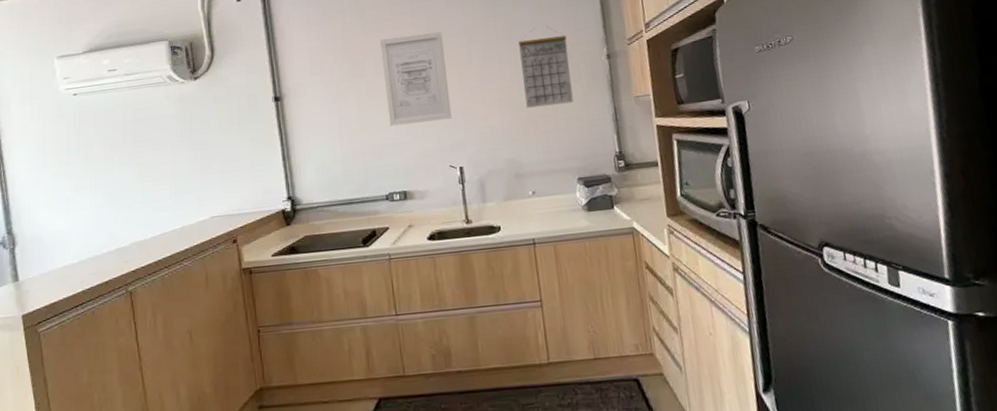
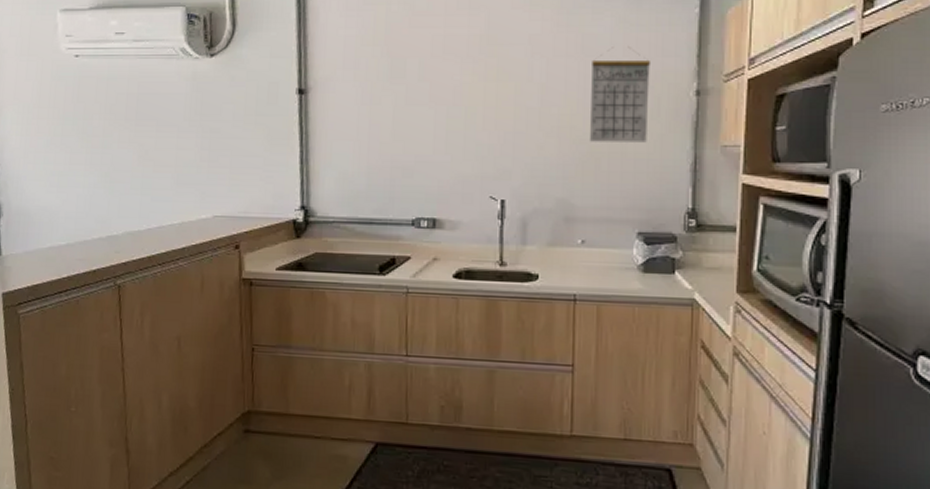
wall art: present [379,32,452,126] -> none [426,37,502,142]

